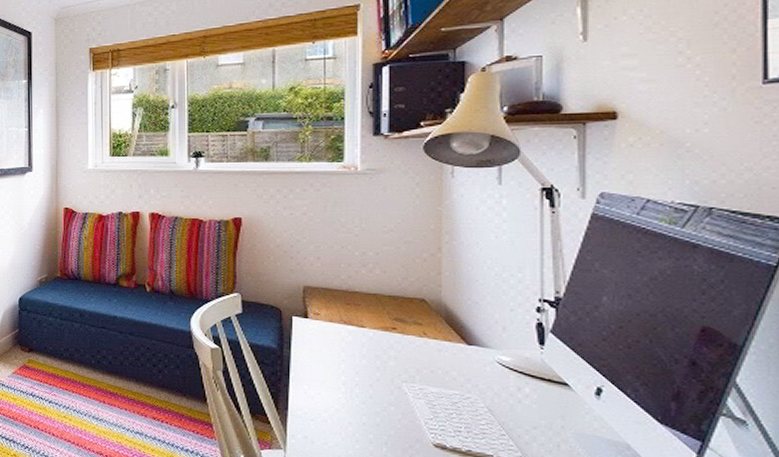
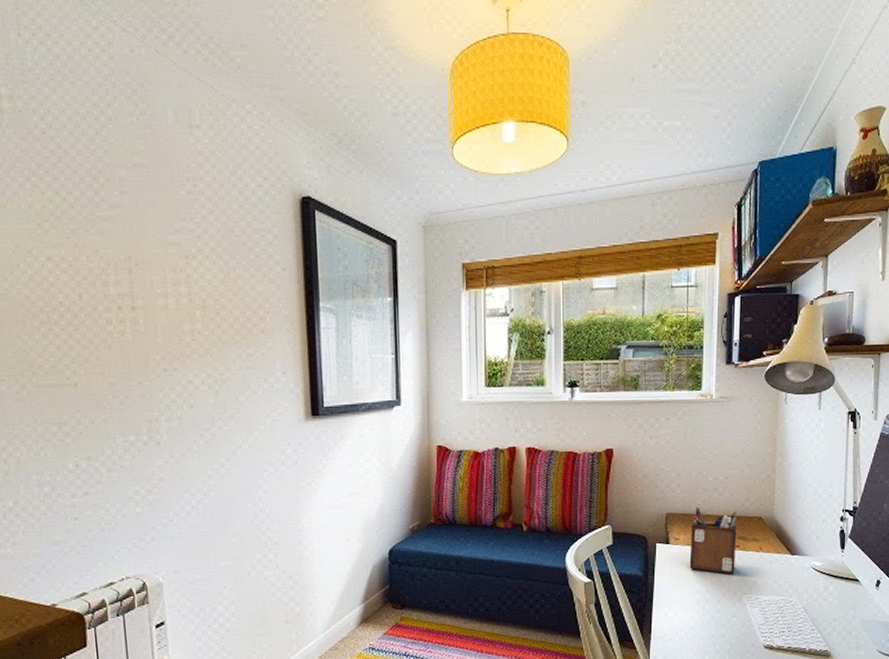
desk organizer: none [333,281,393,358] -> present [689,506,737,574]

